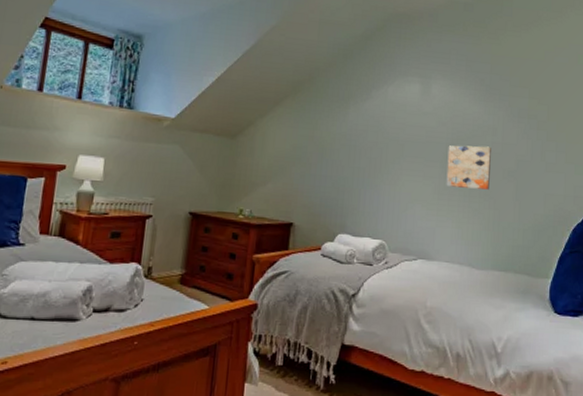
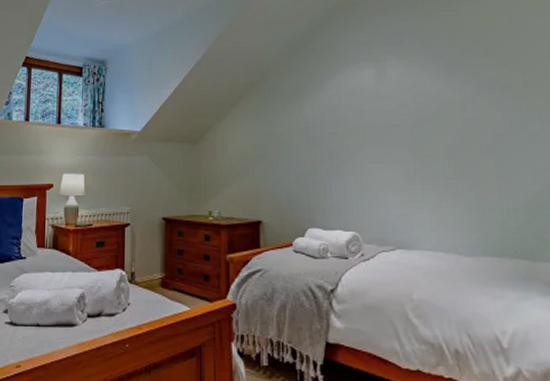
wall art: present [446,145,491,190] -> none [413,123,467,170]

